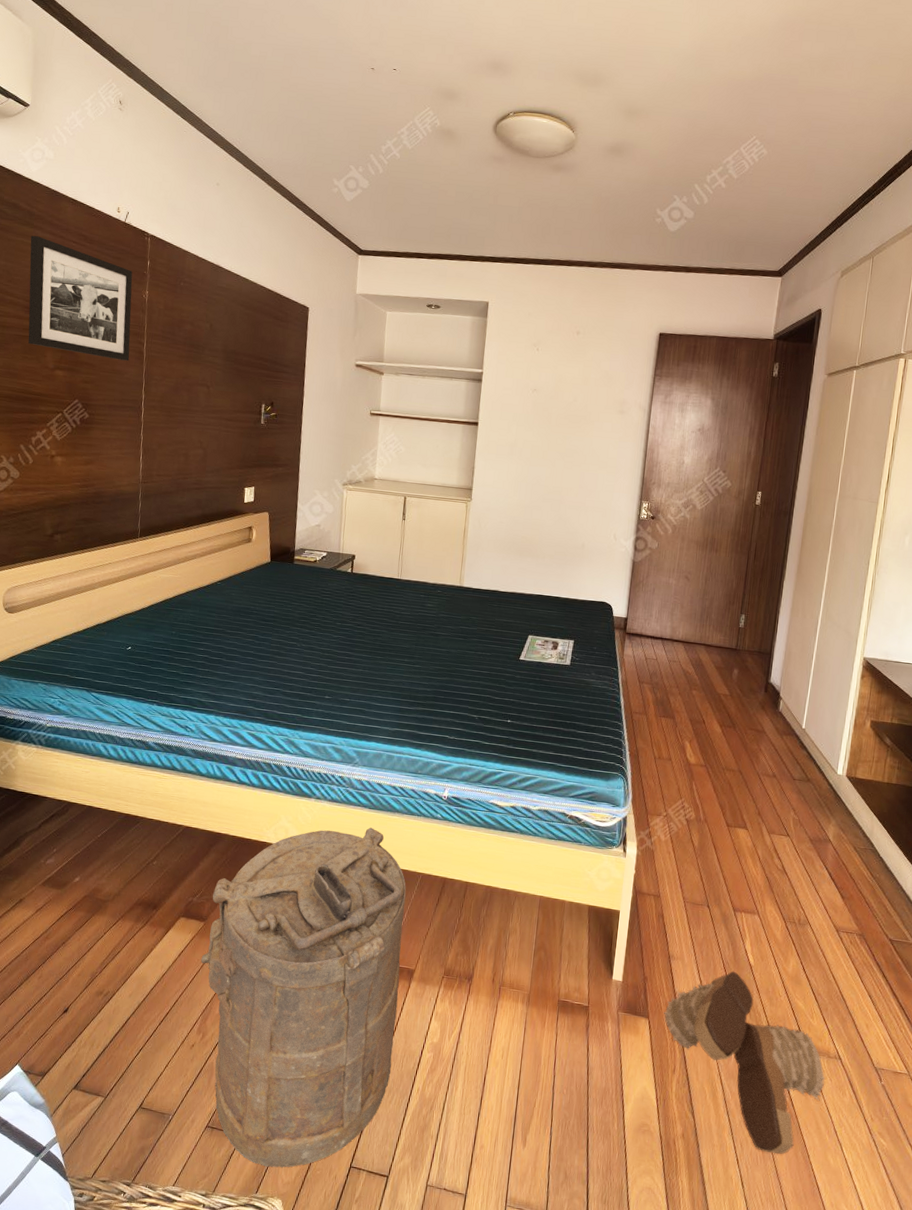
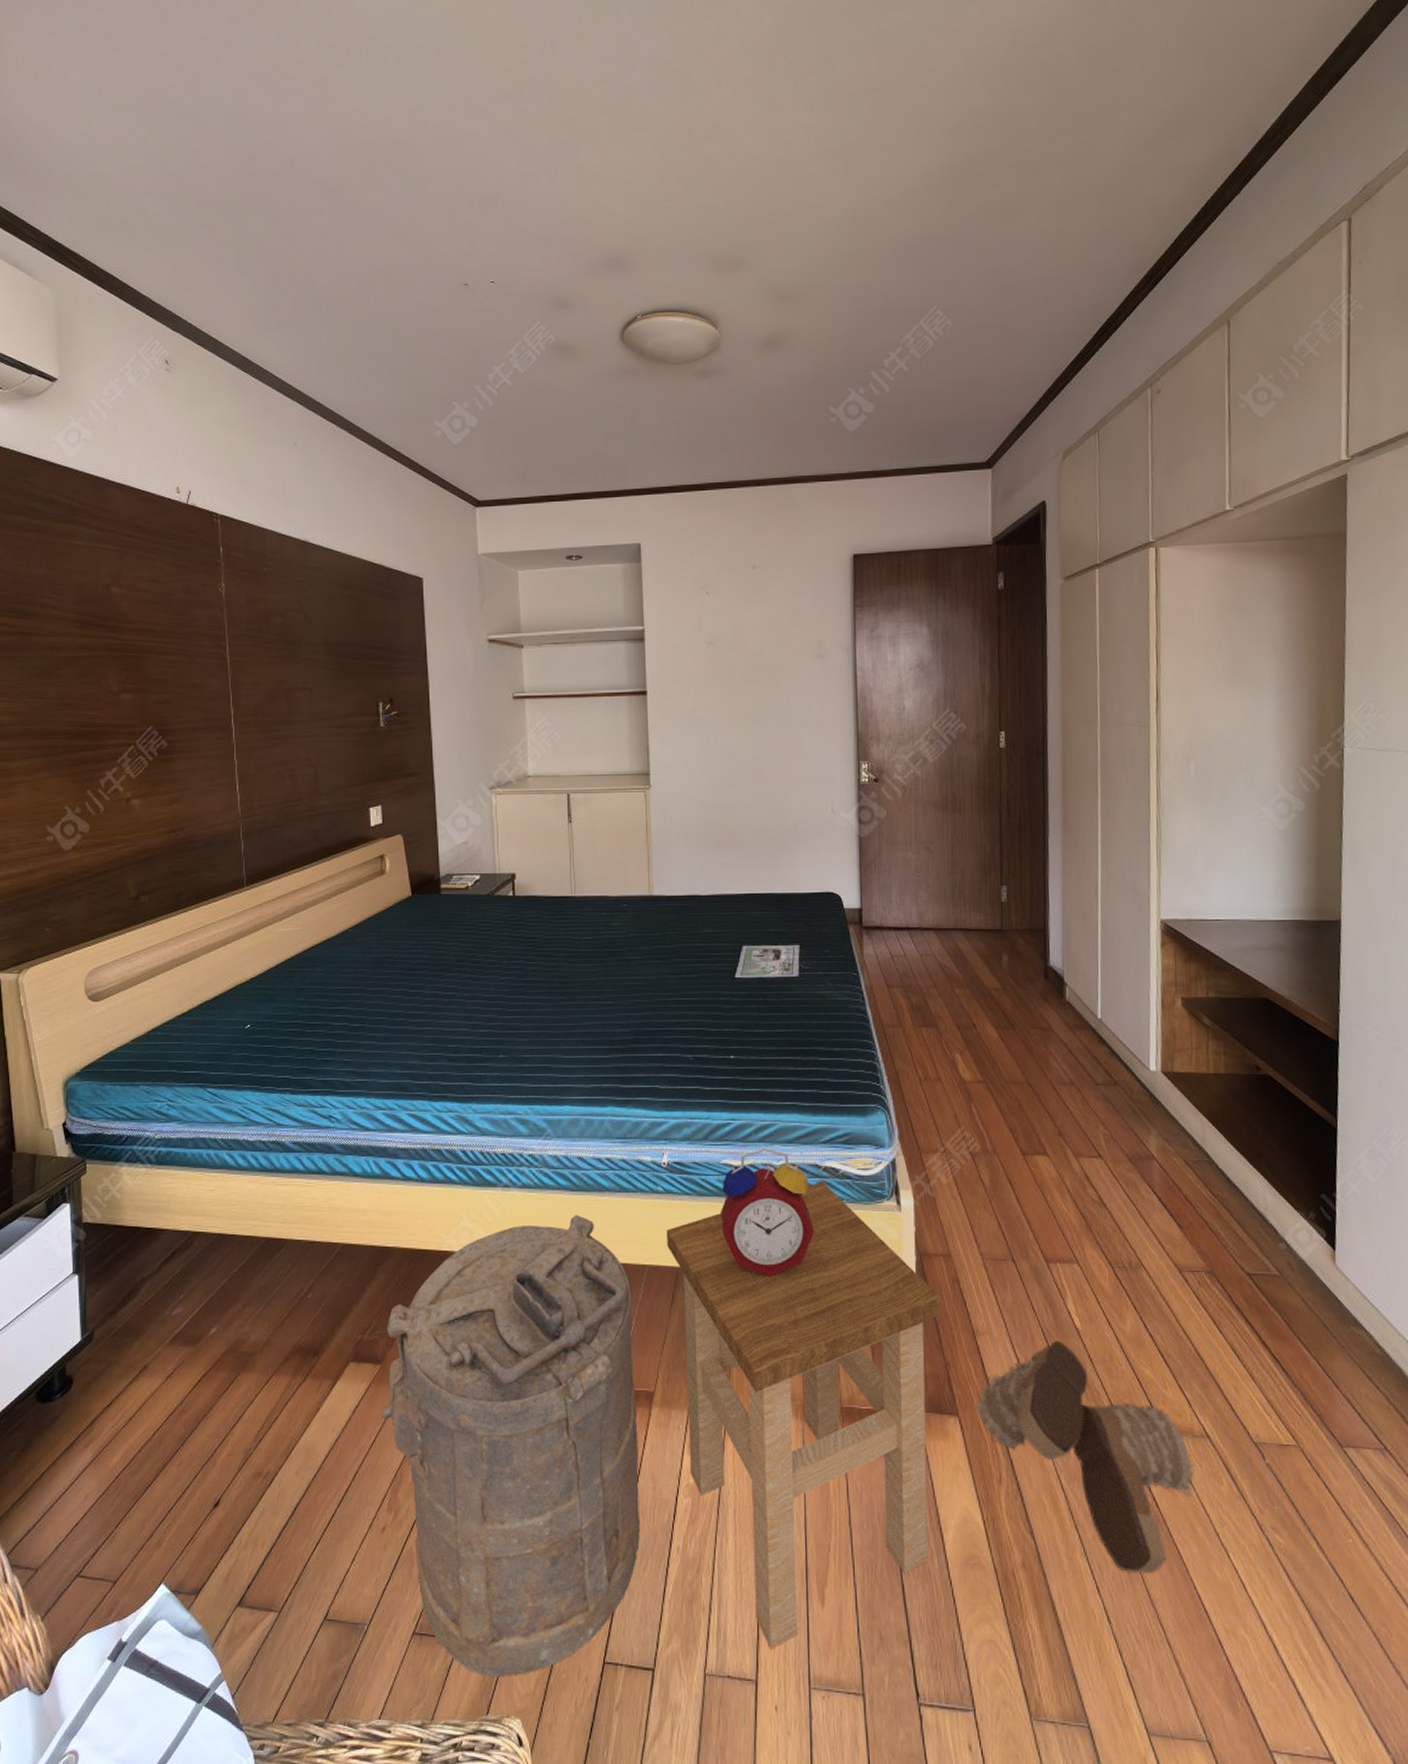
picture frame: present [28,235,133,361] -> none [74,534,210,671]
stool: none [435,826,648,1173] -> present [667,1181,942,1649]
alarm clock: none [483,795,556,895] -> present [721,1148,815,1277]

